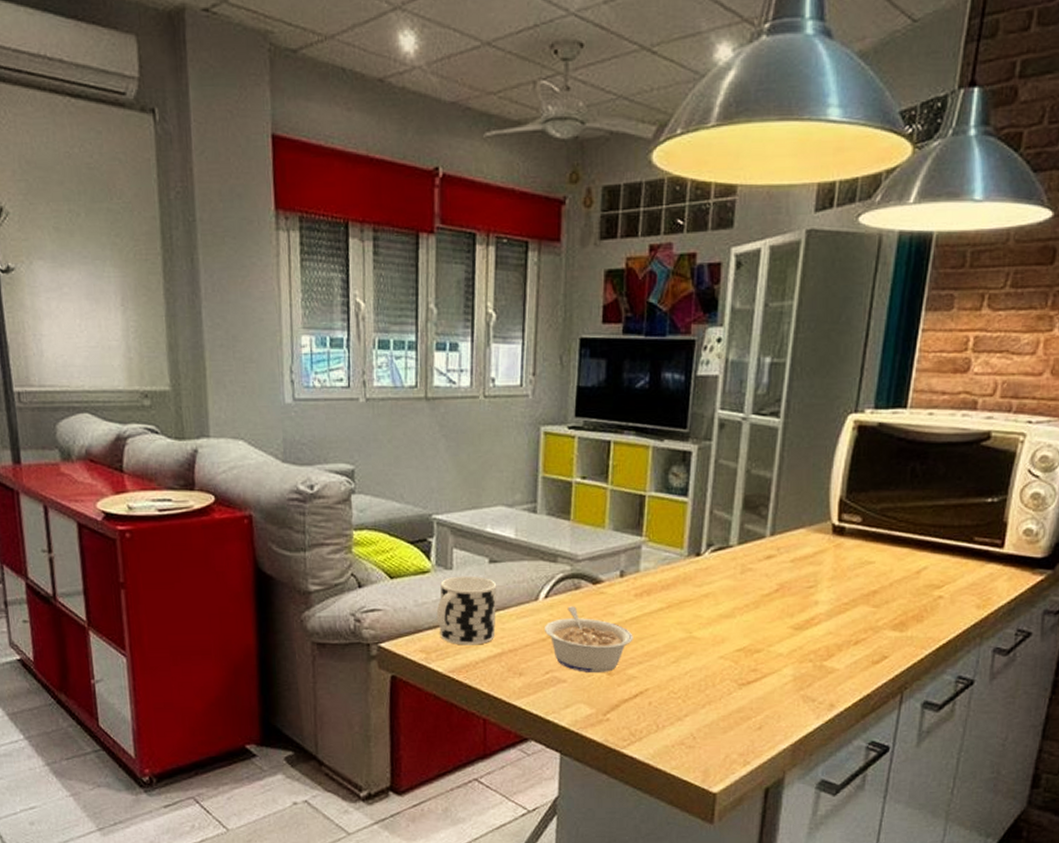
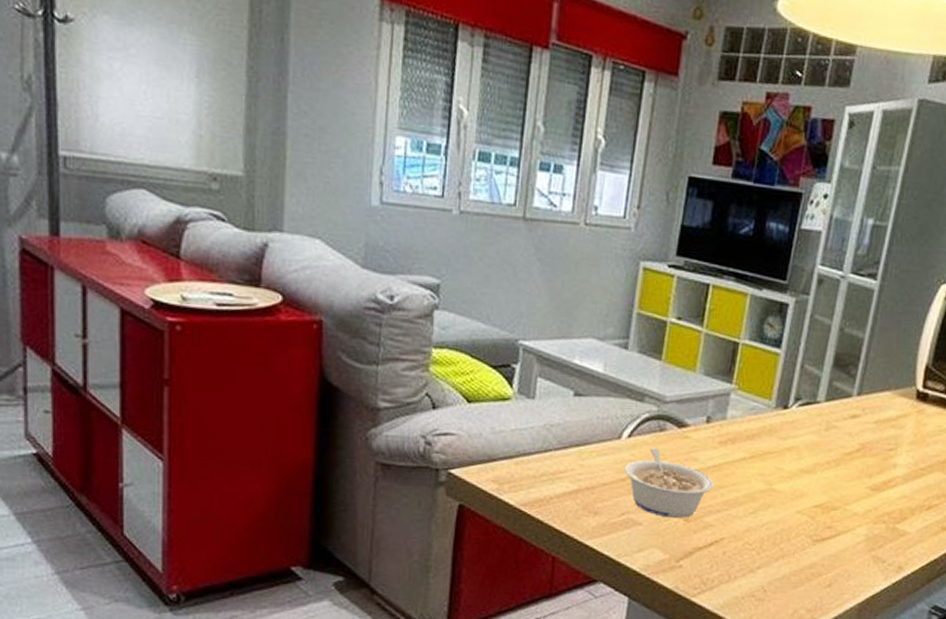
cup: present [436,576,497,645] -> none [513,406,580,480]

